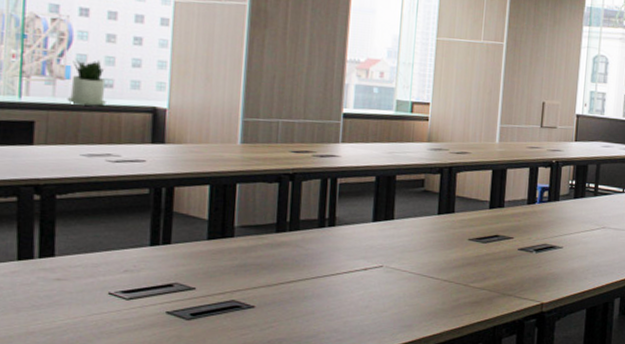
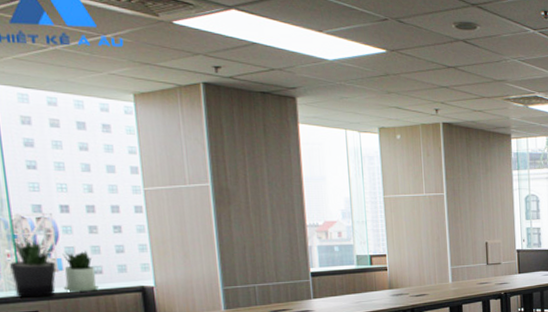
planter: none [13,37,64,107] -> present [10,237,57,299]

